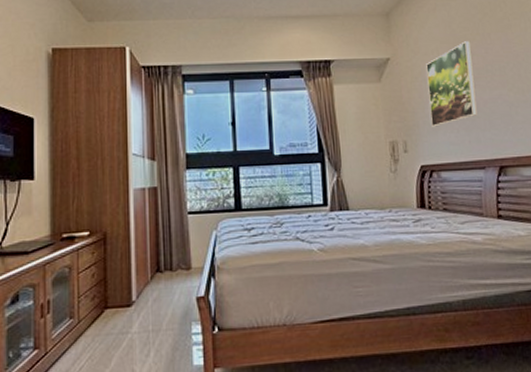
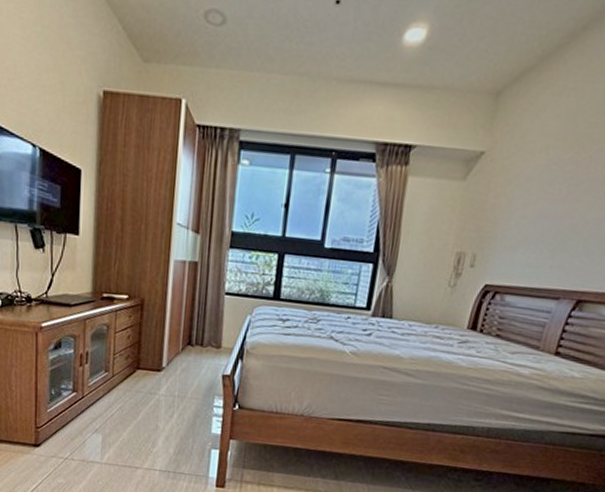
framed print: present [426,41,477,127] -> none [511,141,593,244]

